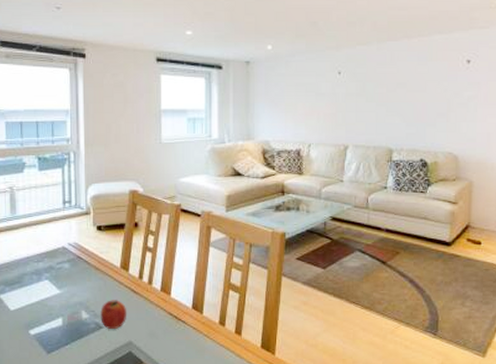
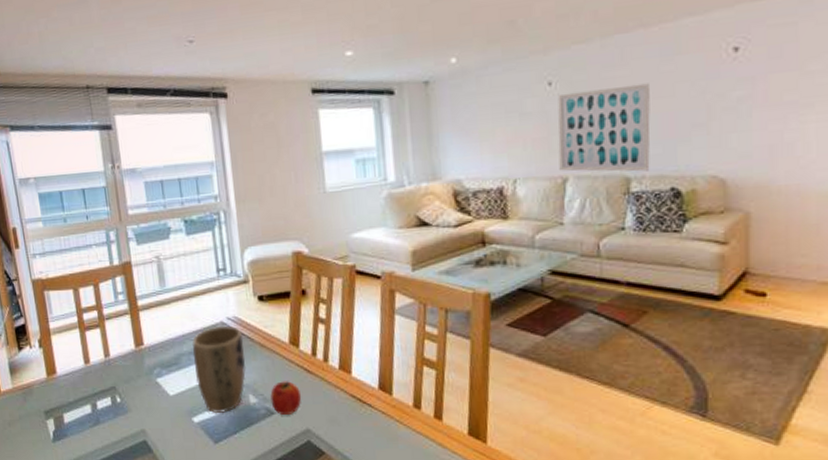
plant pot: none [34,251,82,328] -> present [191,326,247,414]
wall art: none [343,80,409,145] -> present [557,83,650,172]

